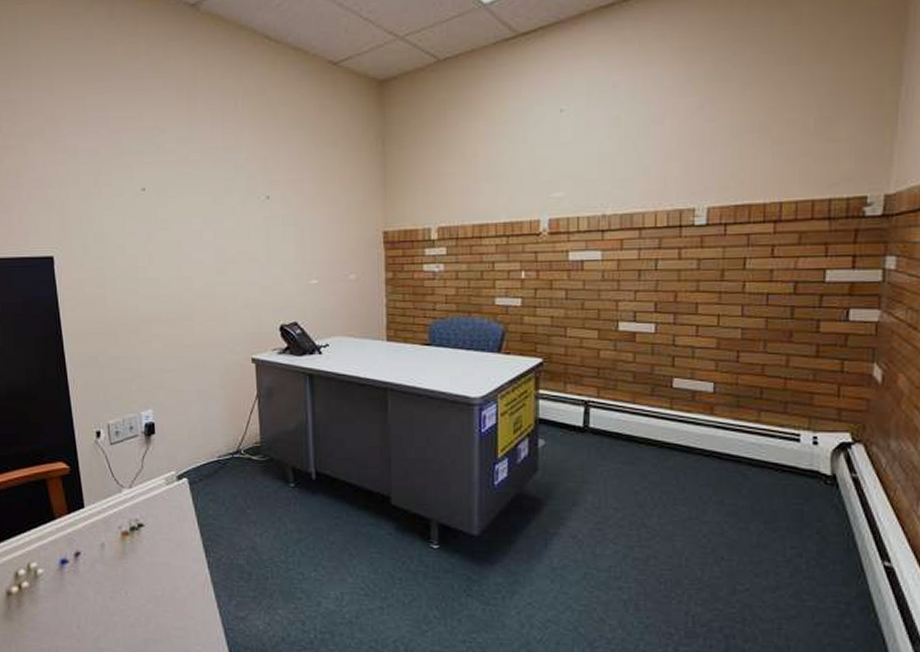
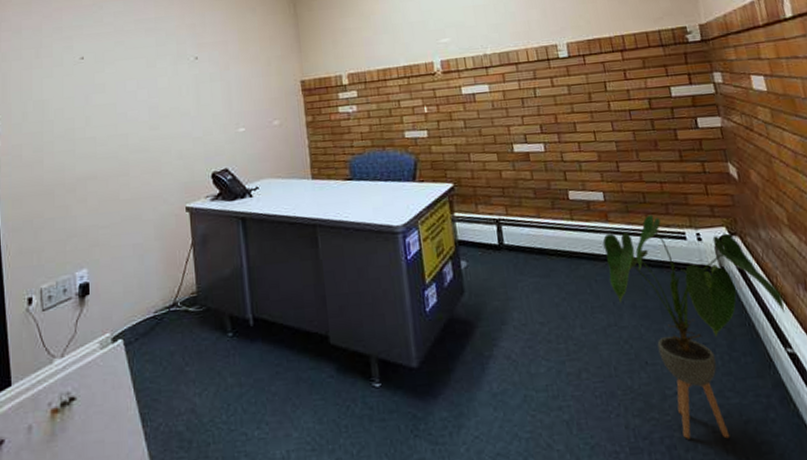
house plant: none [701,412,896,636] -> present [602,214,785,439]

